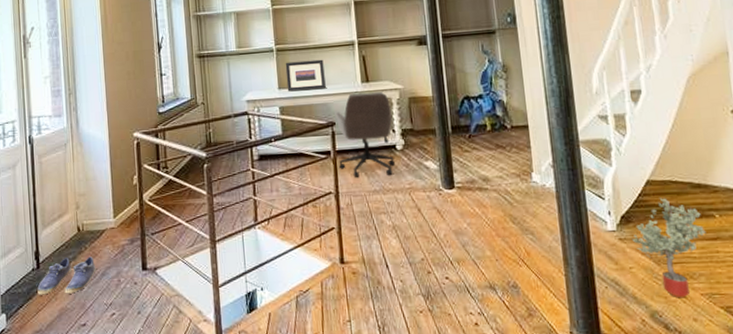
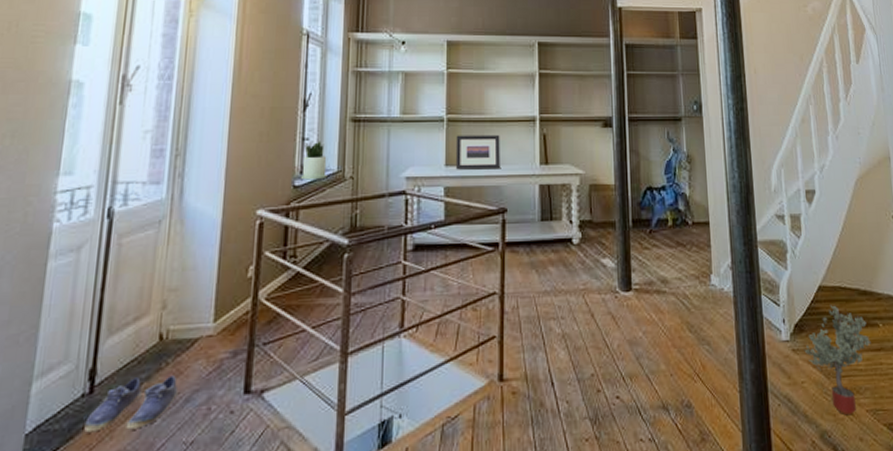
planter: none [162,75,184,108] -> present [300,141,328,180]
office chair: present [336,92,395,177] -> none [508,177,571,275]

